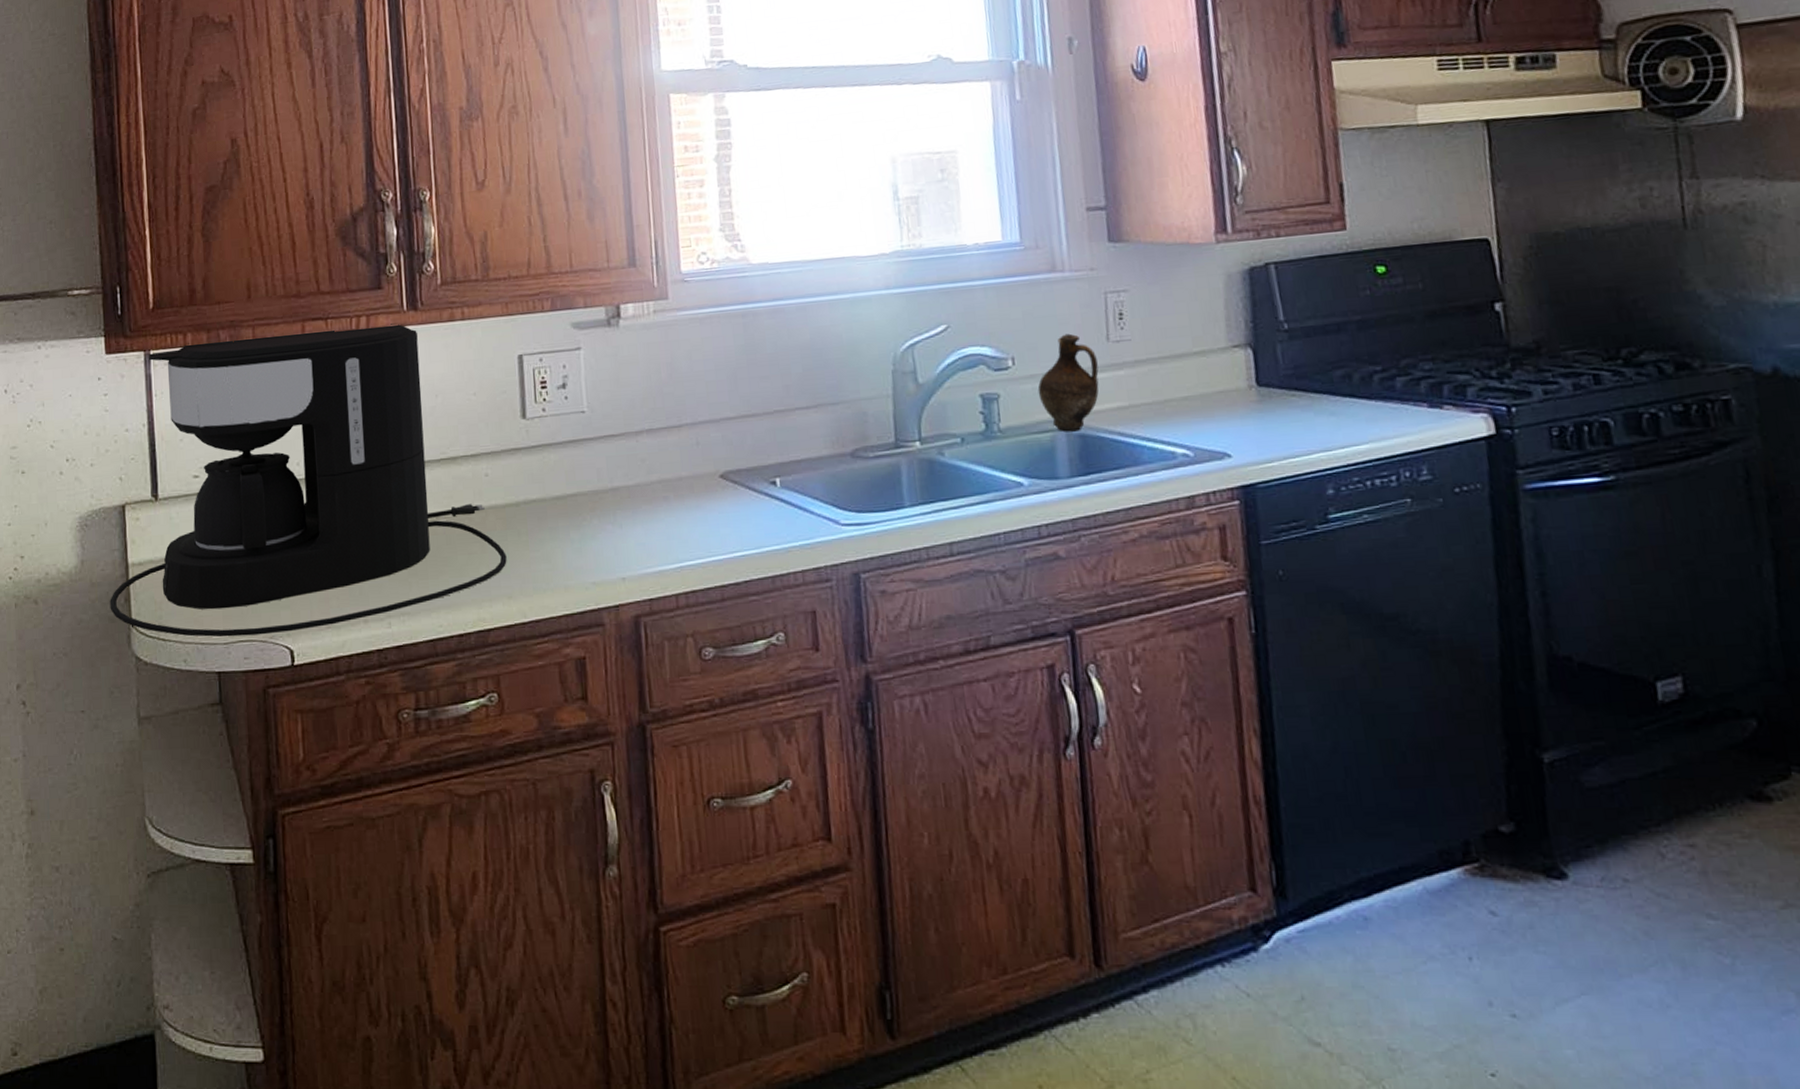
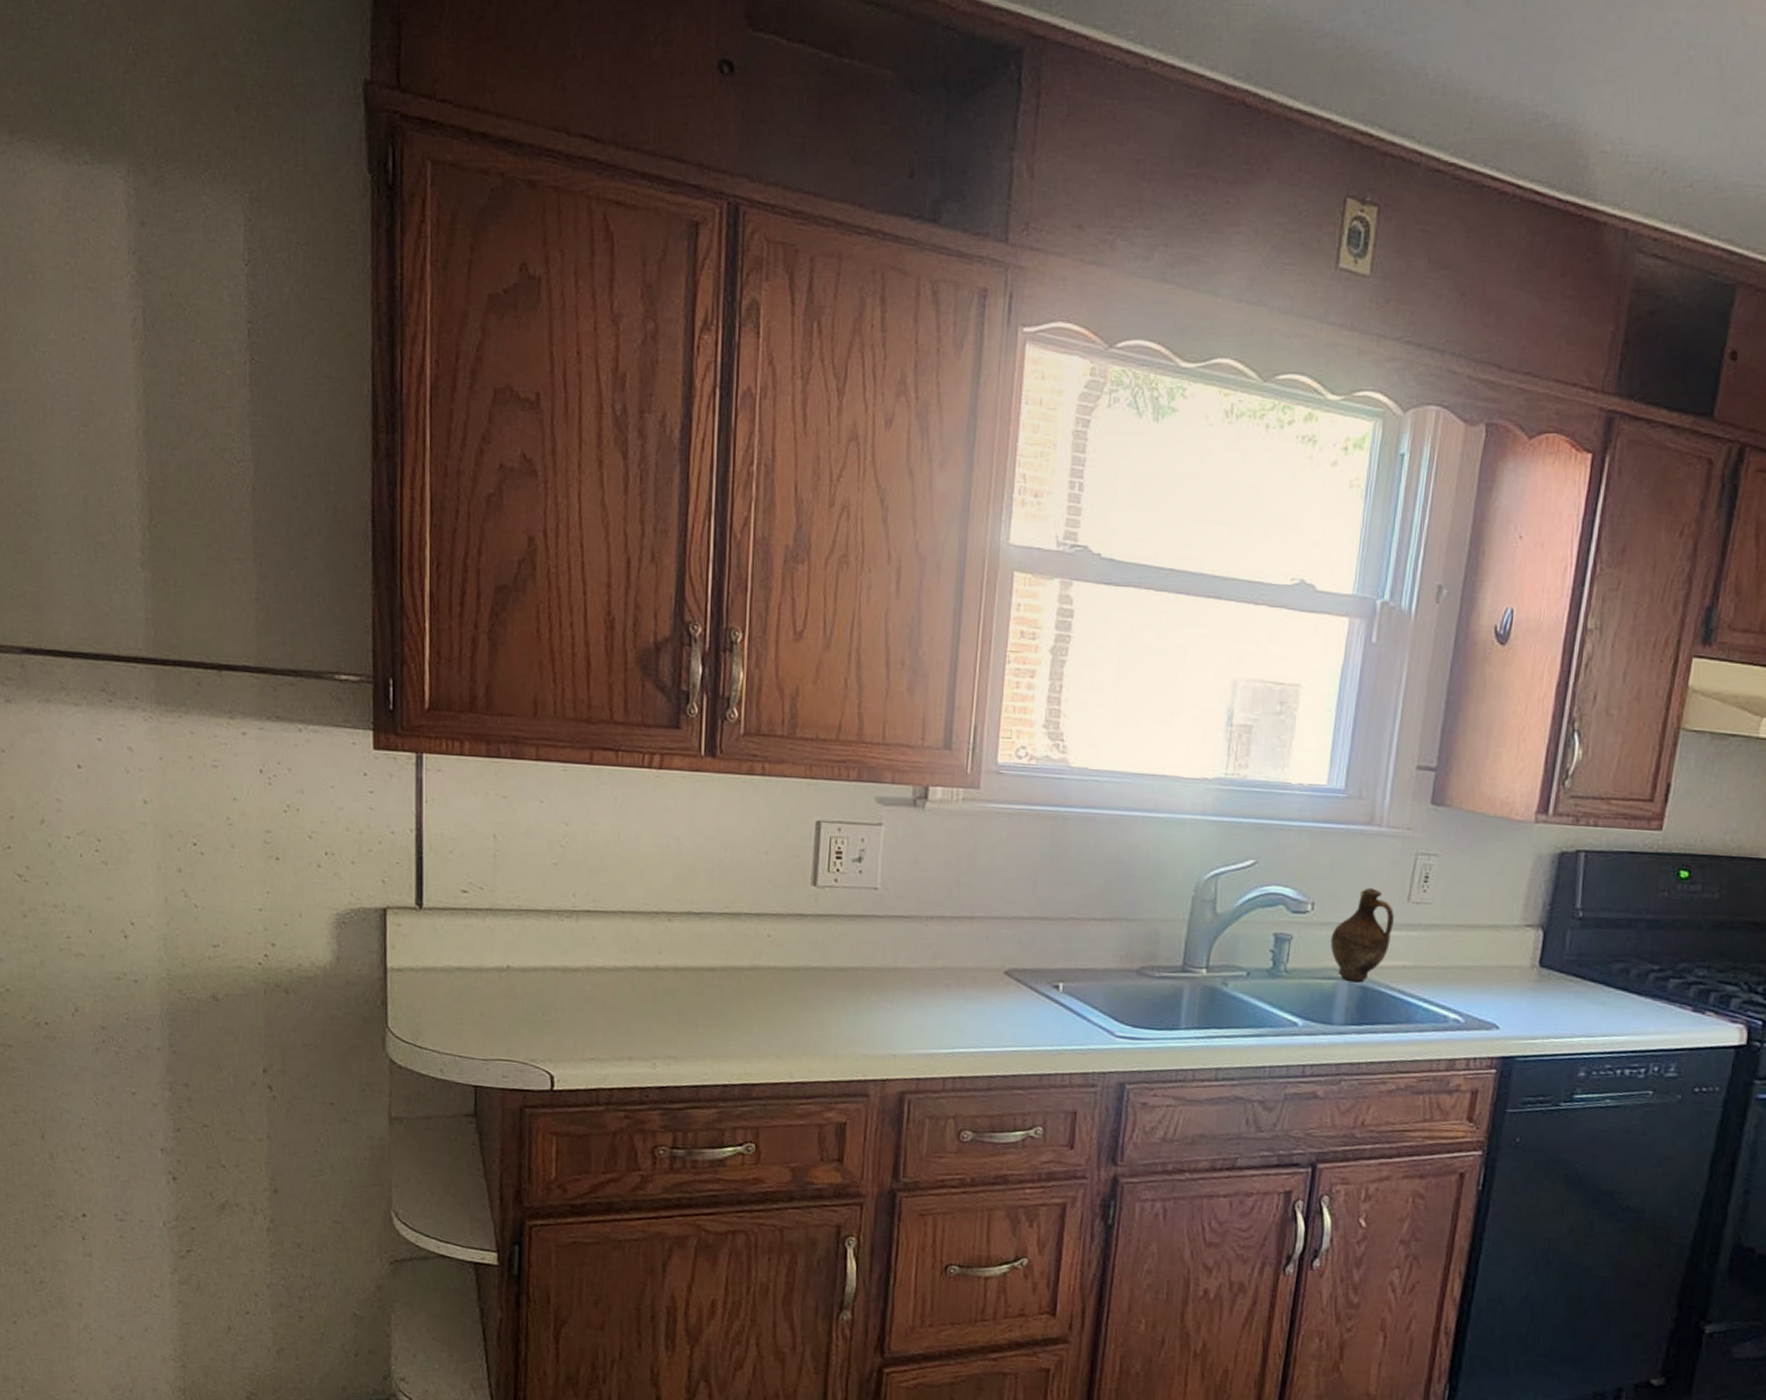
coffee maker: present [110,323,507,638] -> none [365,752,780,1058]

